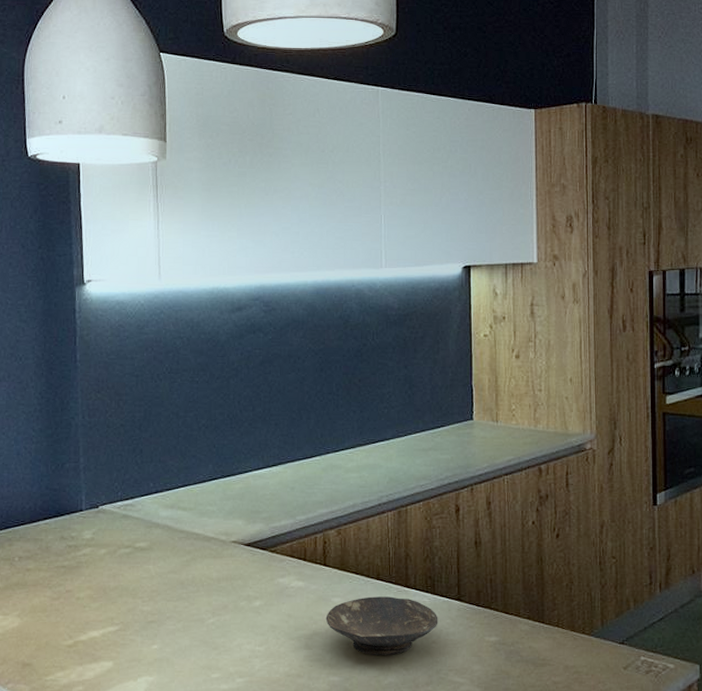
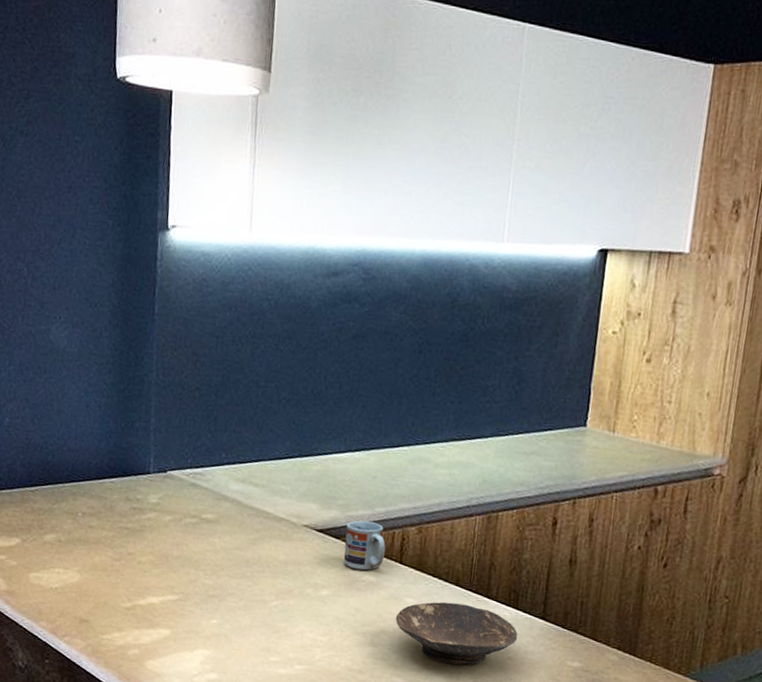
cup: none [272,530,309,577] -> present [343,520,386,571]

